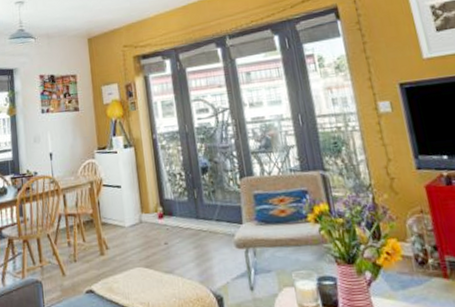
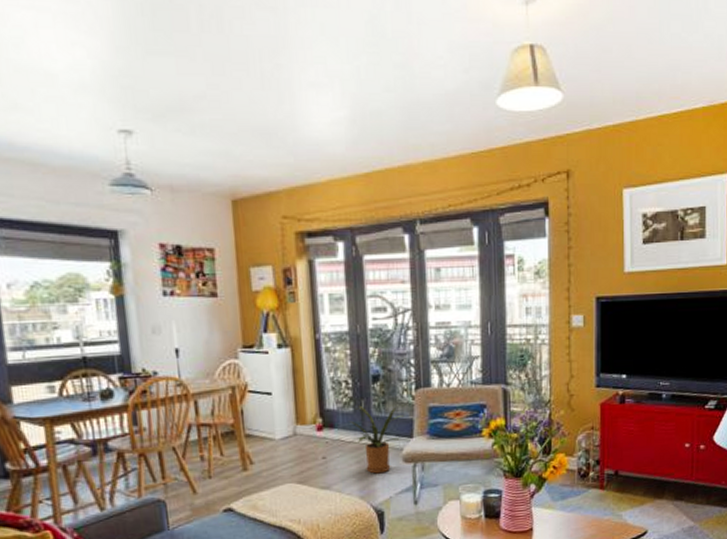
house plant: none [184,194,233,259] -> present [348,405,405,474]

